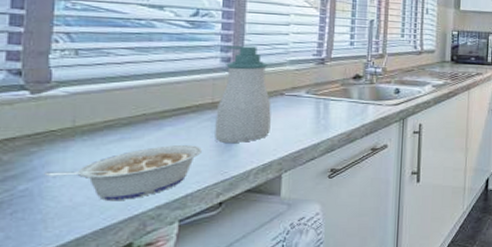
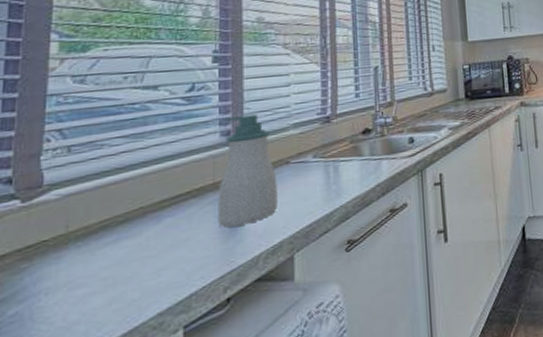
legume: present [44,145,203,201] -> none [36,235,206,315]

